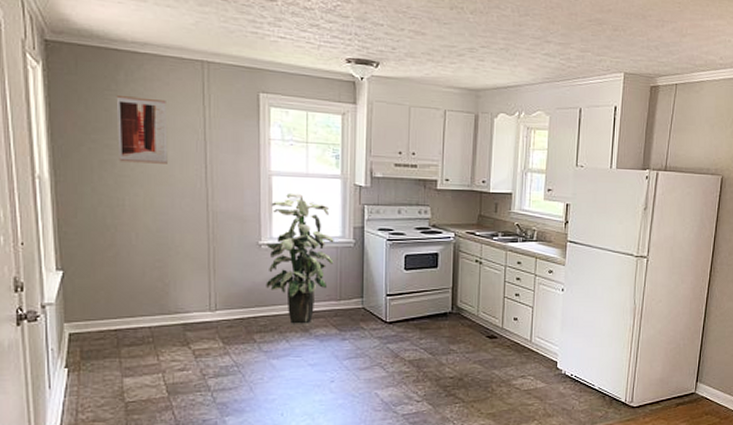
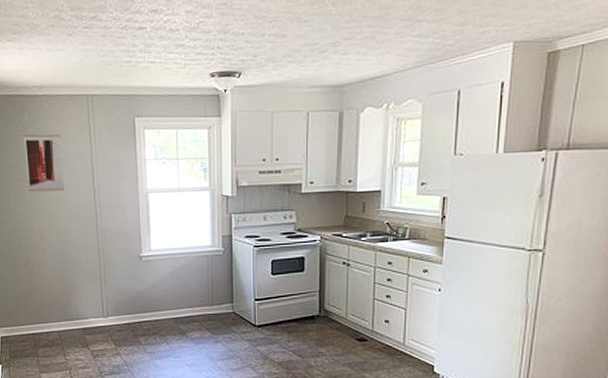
indoor plant: present [266,192,334,324] -> none [146,207,205,328]

